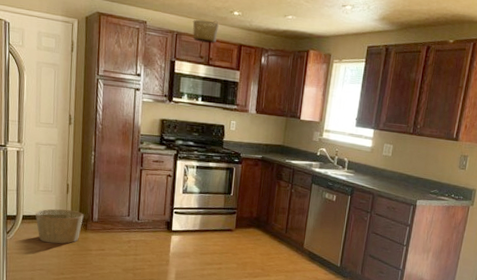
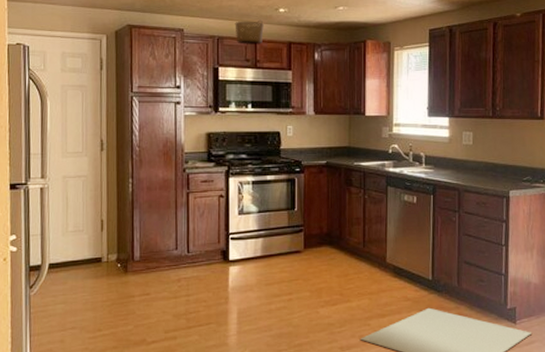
basket: present [35,209,84,244] -> none [63,251,123,294]

